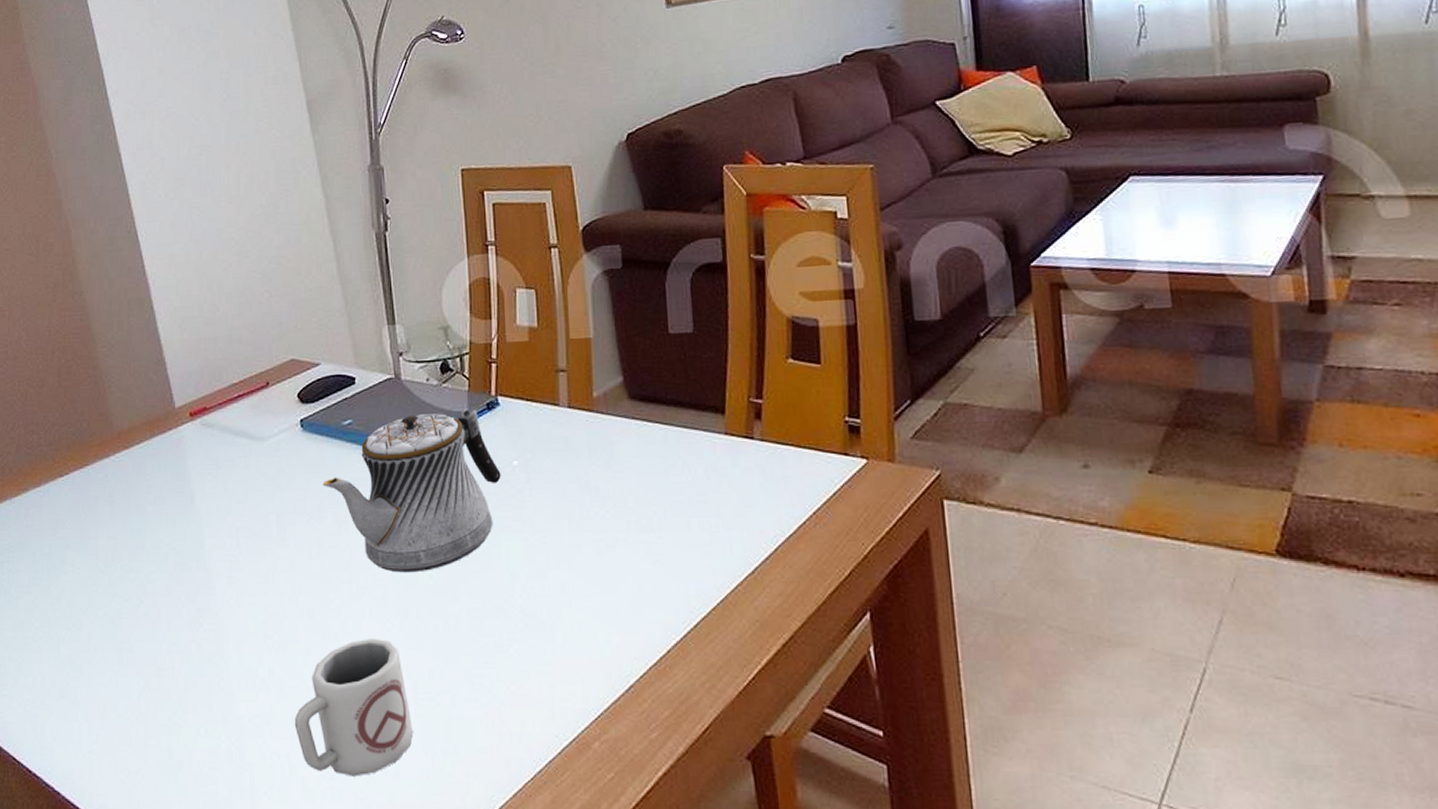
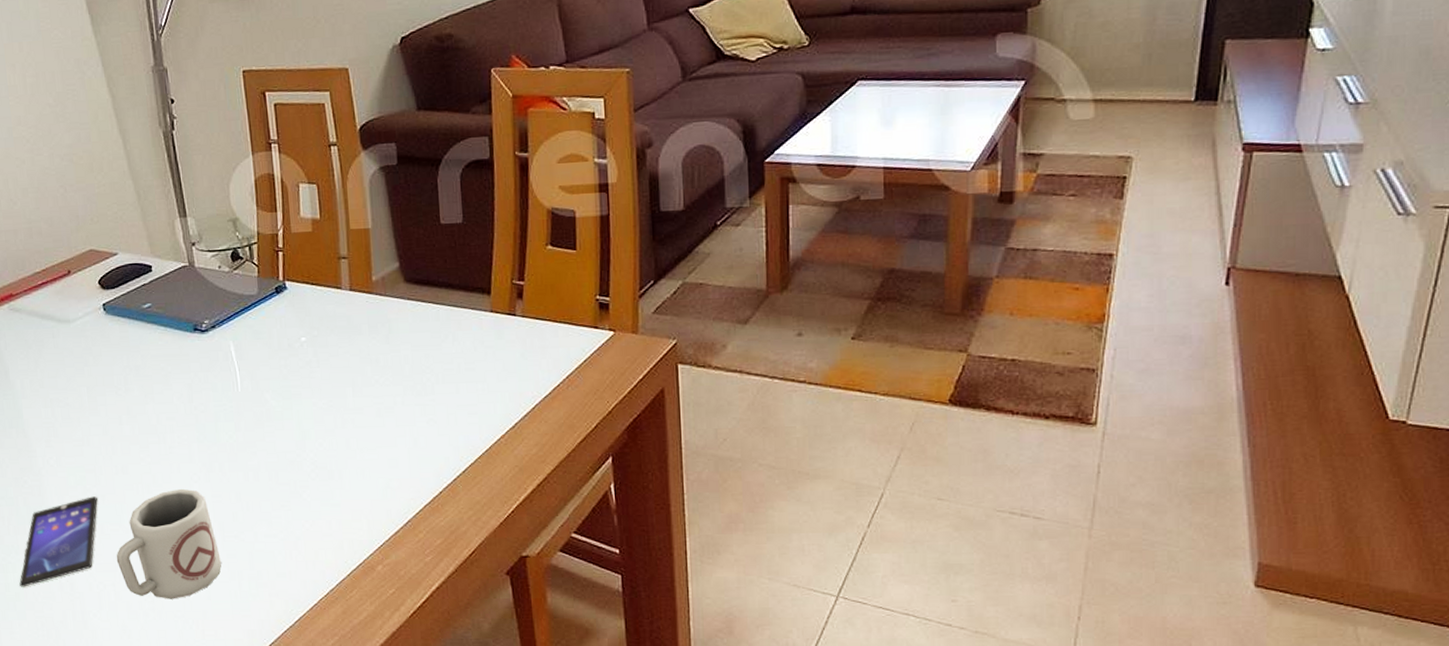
smartphone: none [184,645,278,755] -> present [19,496,98,587]
teapot: present [323,408,501,573] -> none [128,292,291,434]

